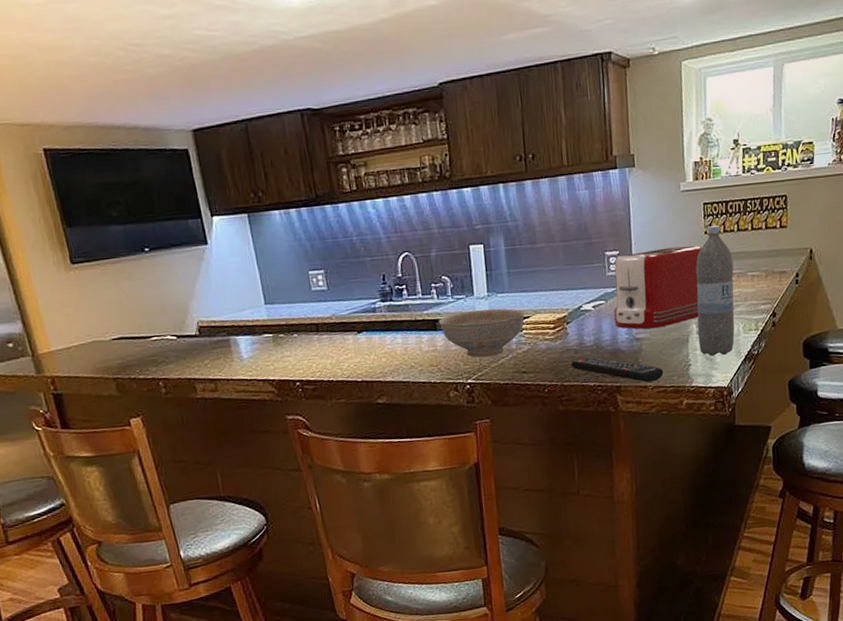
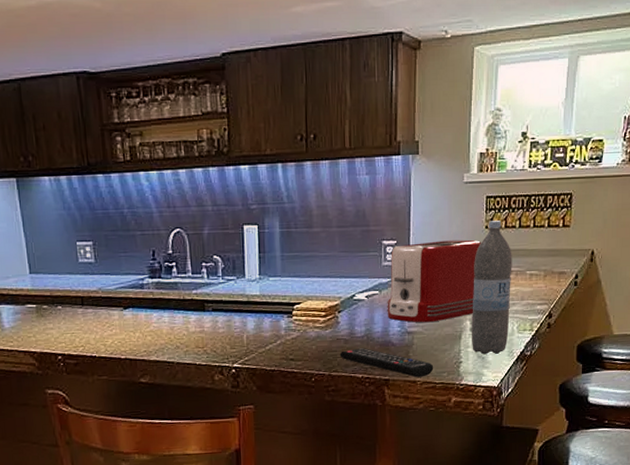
decorative bowl: present [438,308,525,358] -> none [207,292,297,342]

